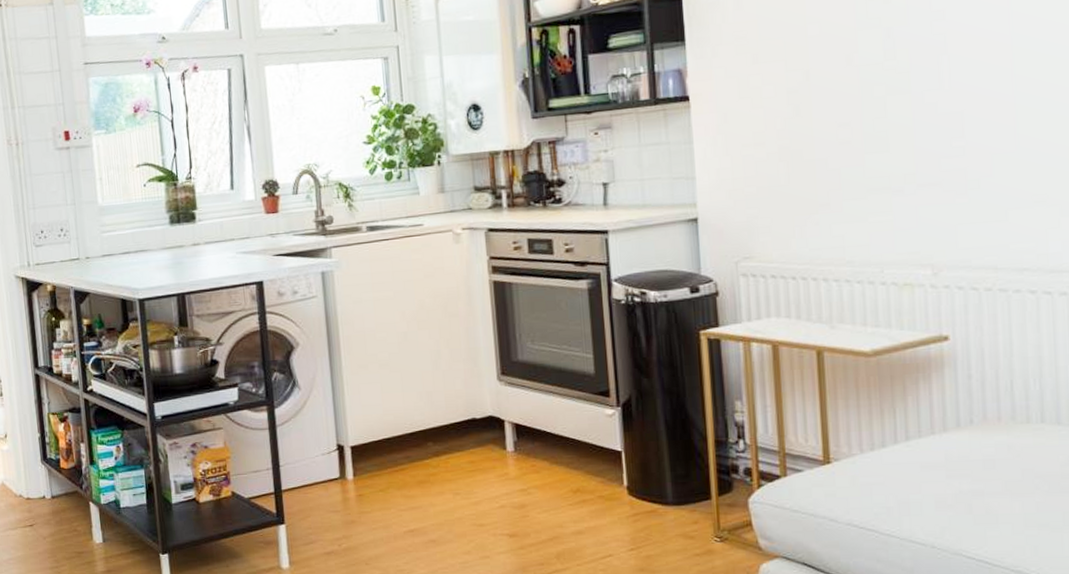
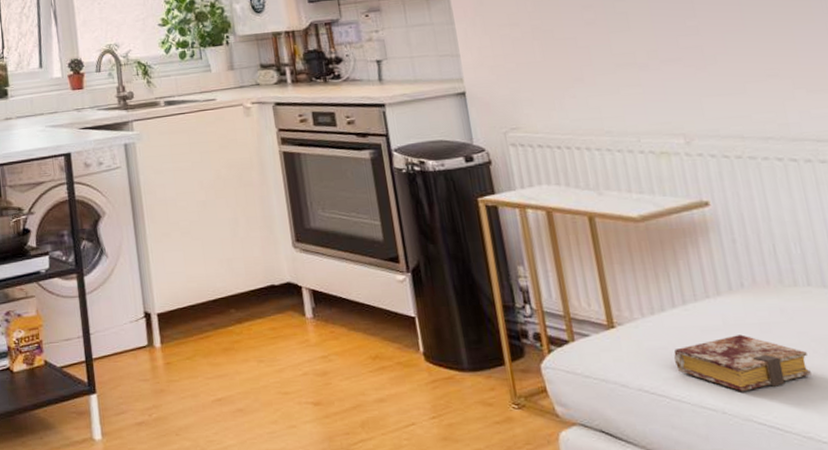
book: none [889,471,1030,527] -> present [674,334,811,392]

